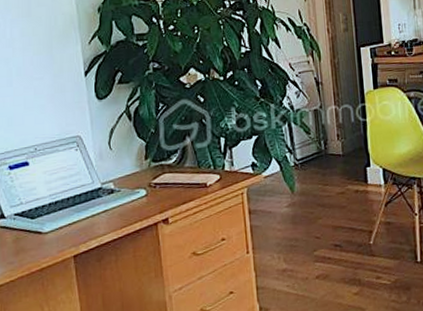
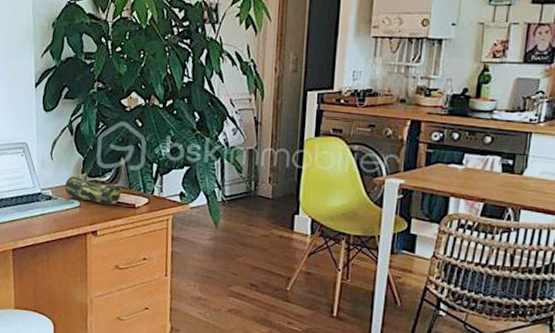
pencil case: none [128,163,191,189] -> present [65,176,121,205]

